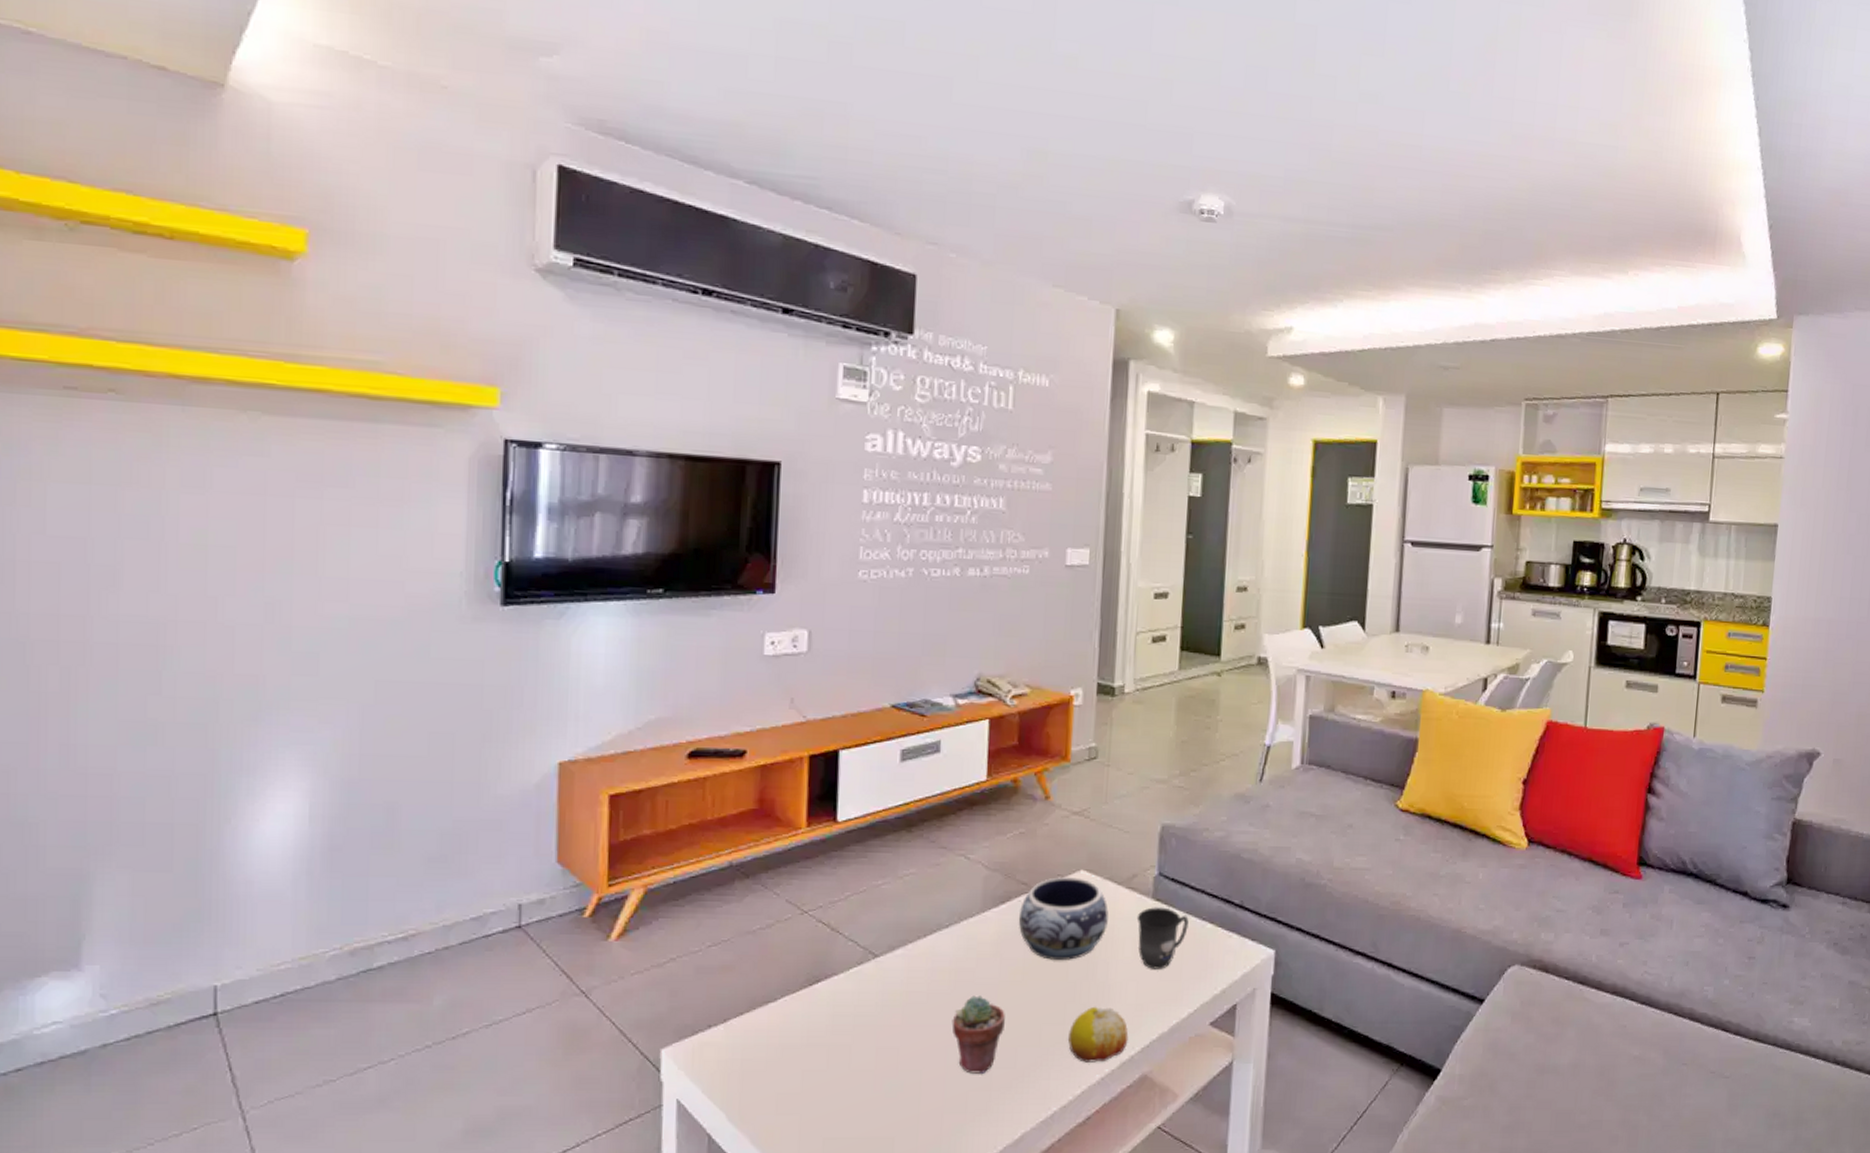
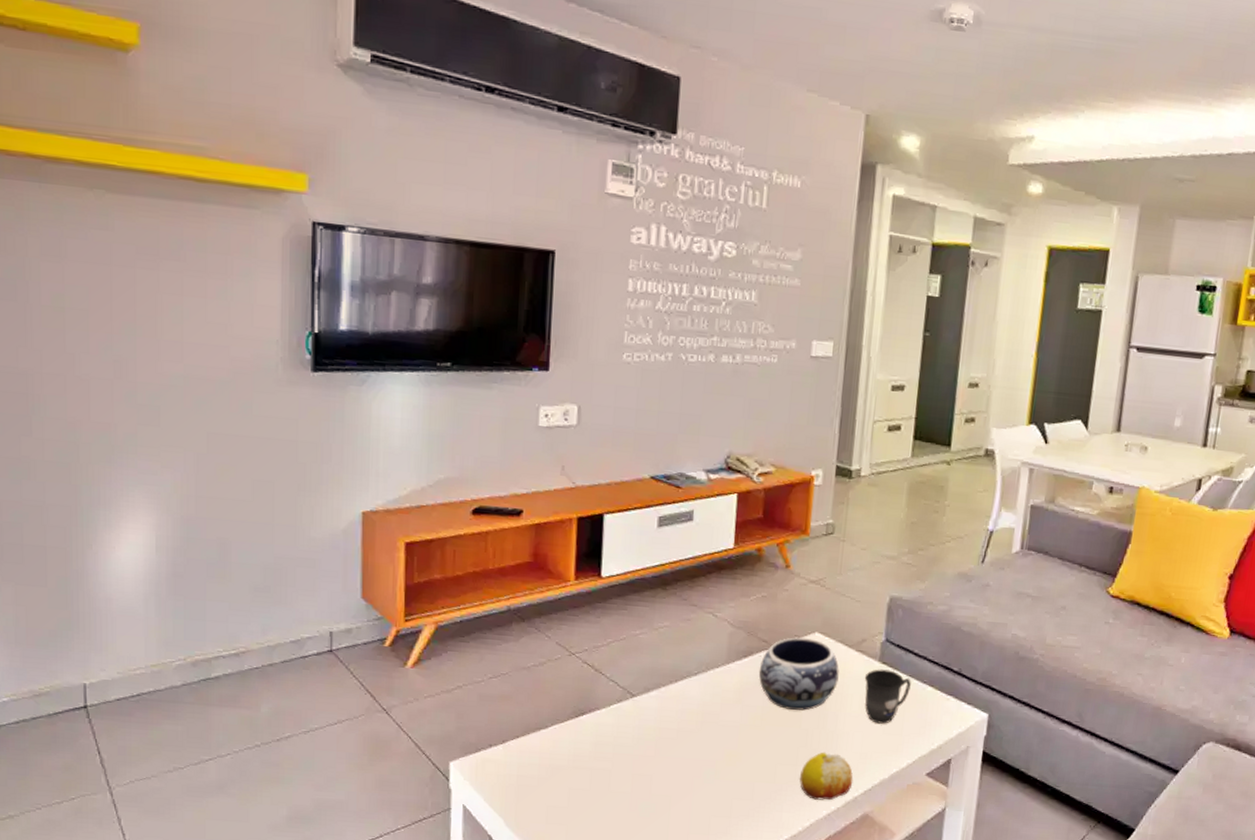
potted succulent: present [952,995,1005,1075] -> none [698,735,745,804]

